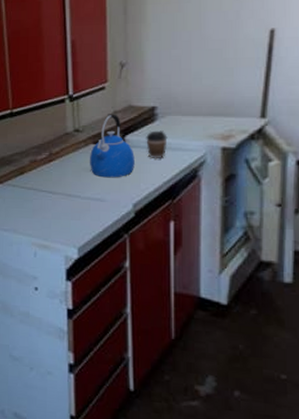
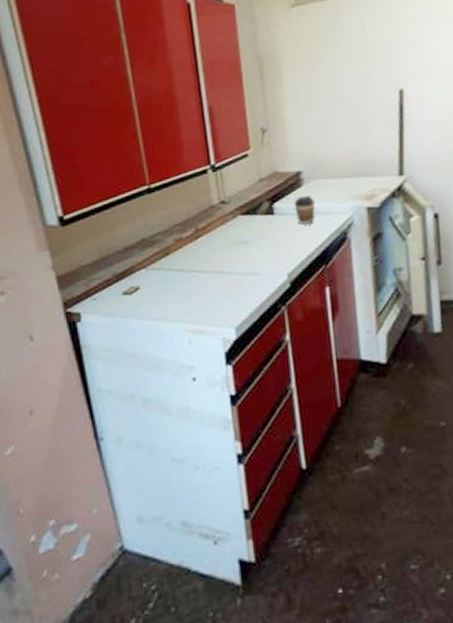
kettle: present [90,114,135,178] -> none [239,181,286,250]

